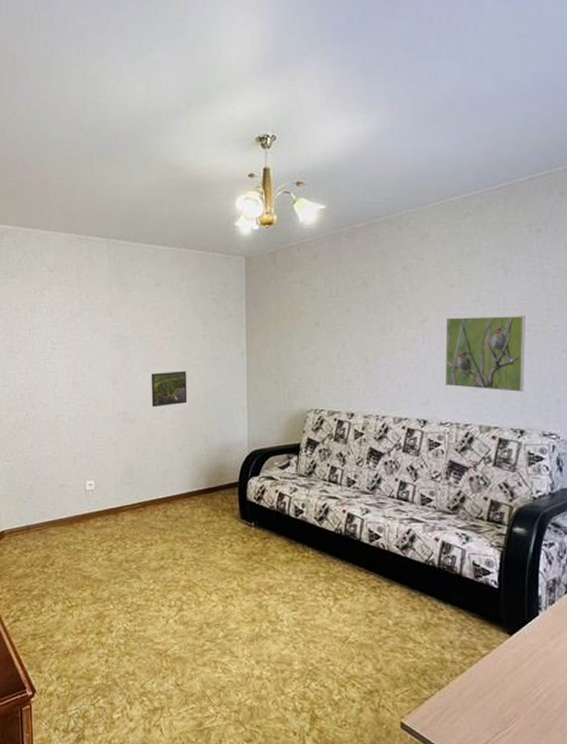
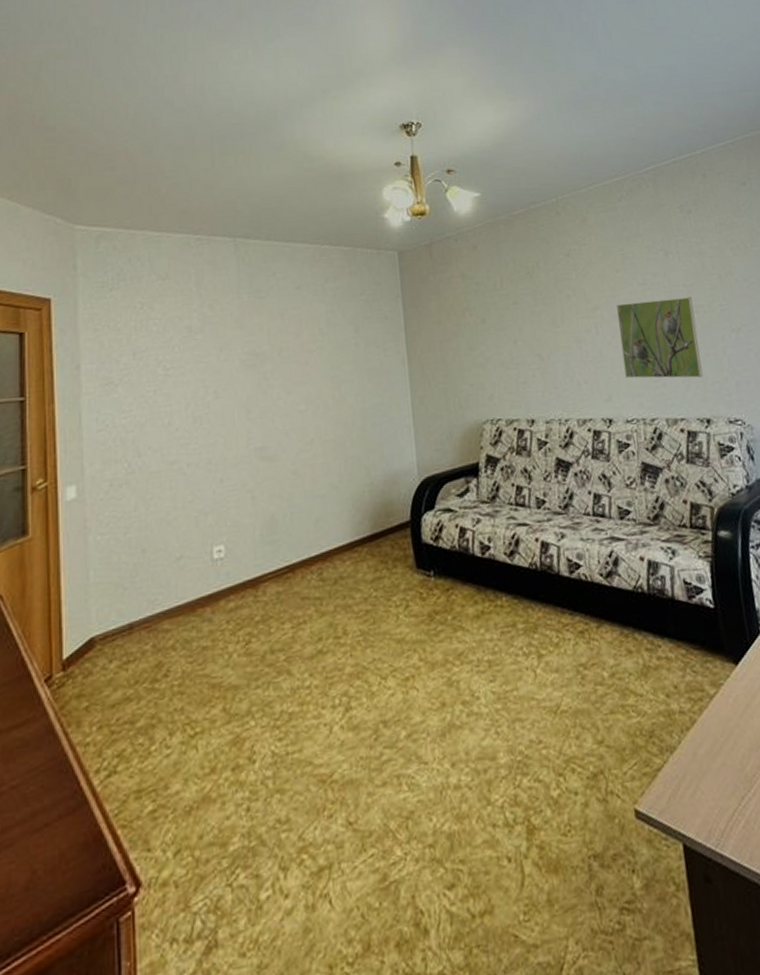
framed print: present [151,370,188,407] -> none [294,388,341,438]

